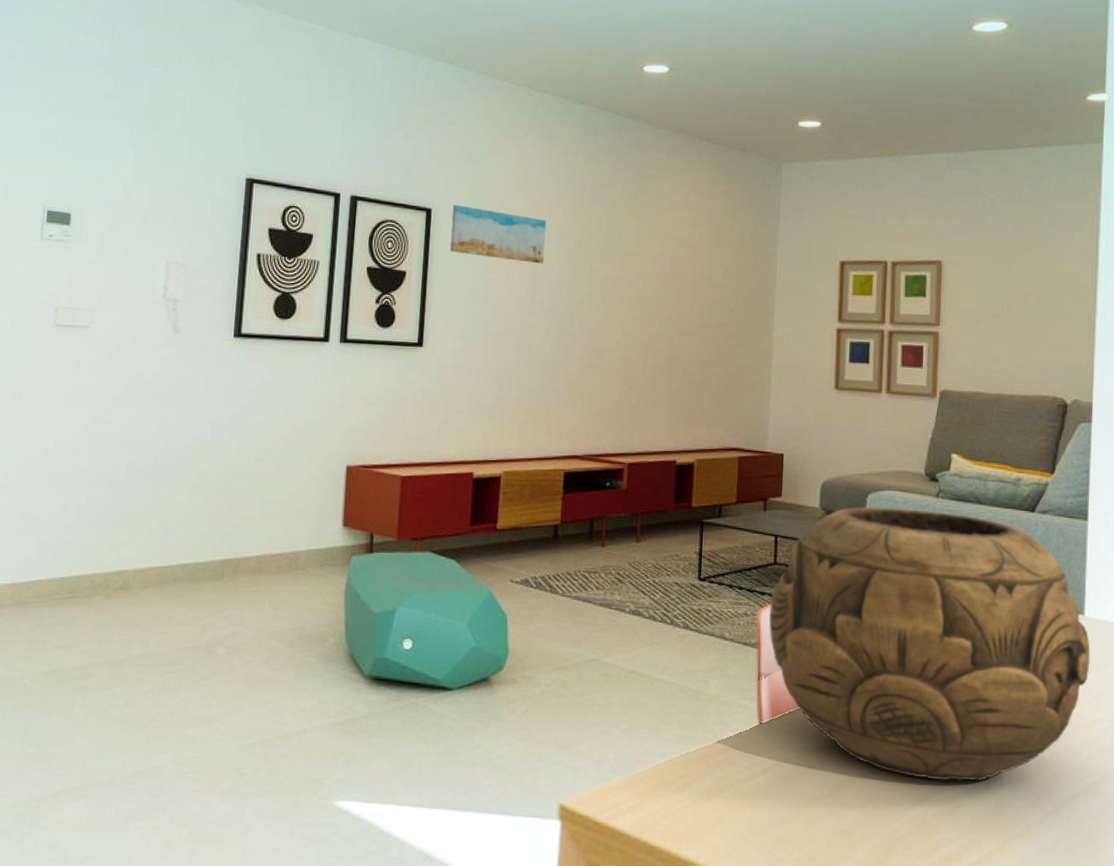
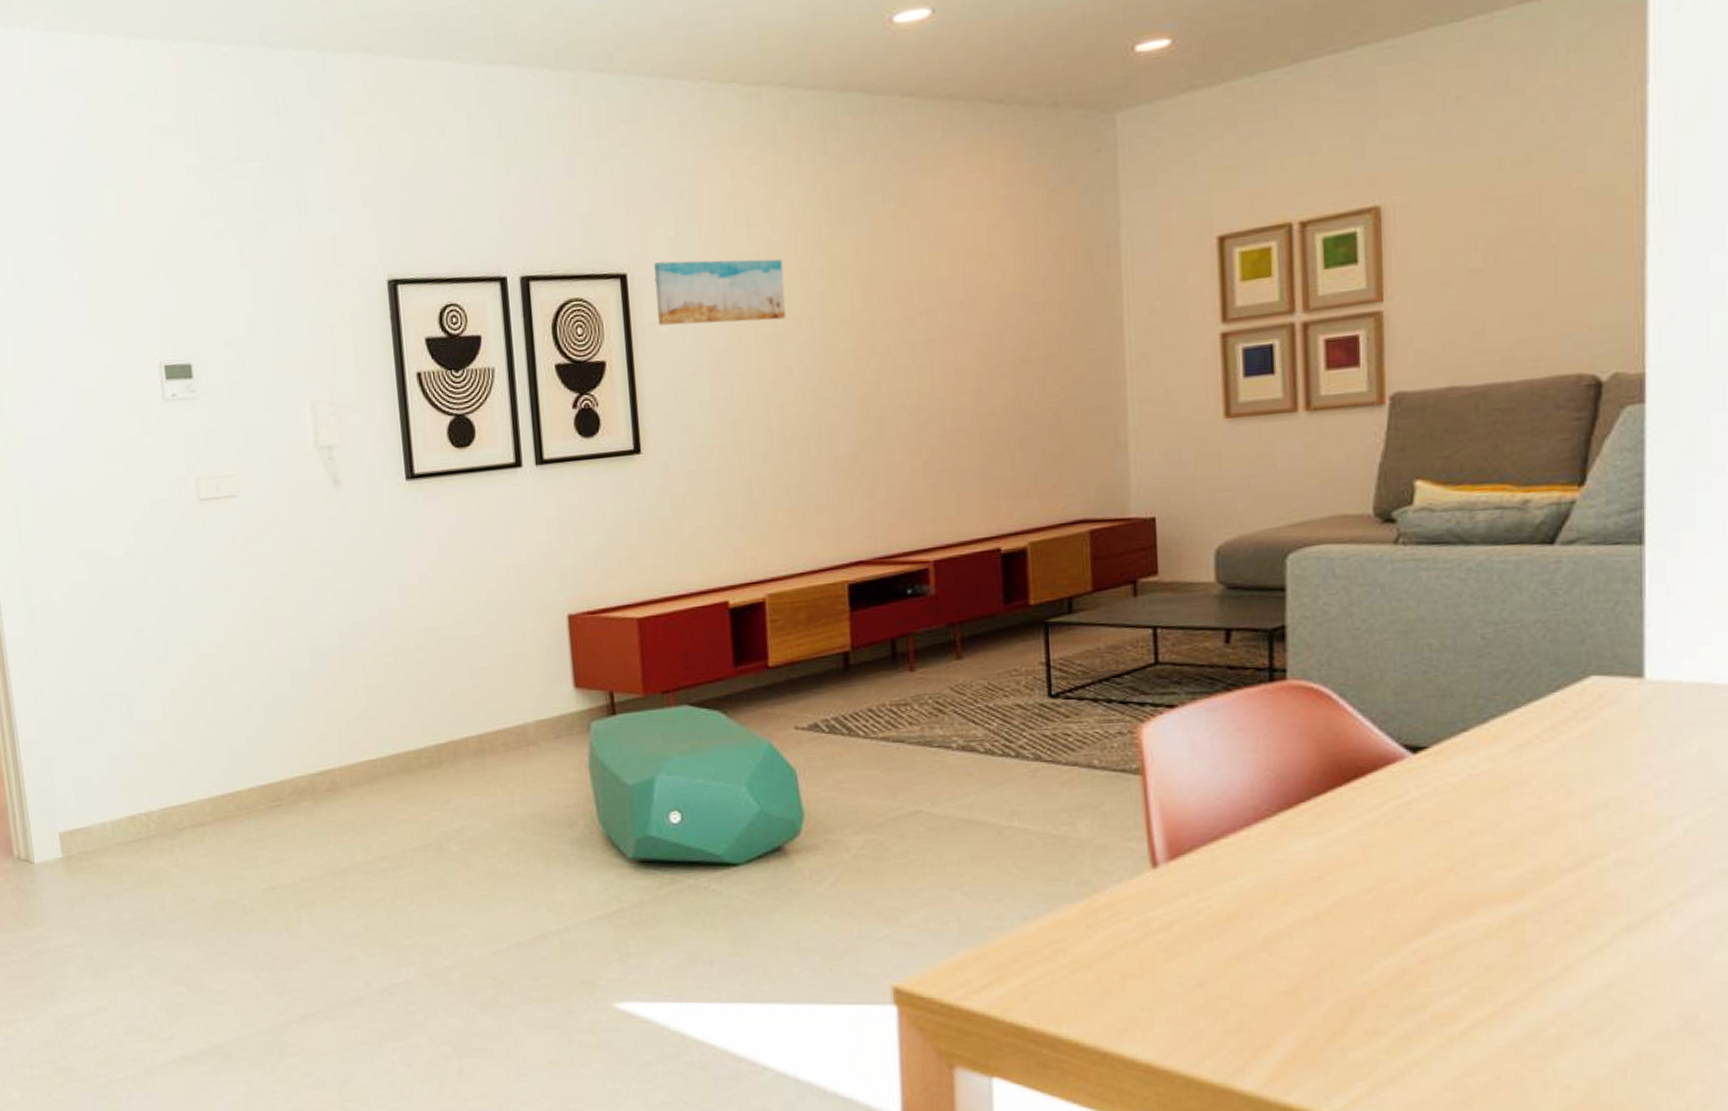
decorative bowl: present [768,506,1091,782] -> none [1153,562,1657,918]

